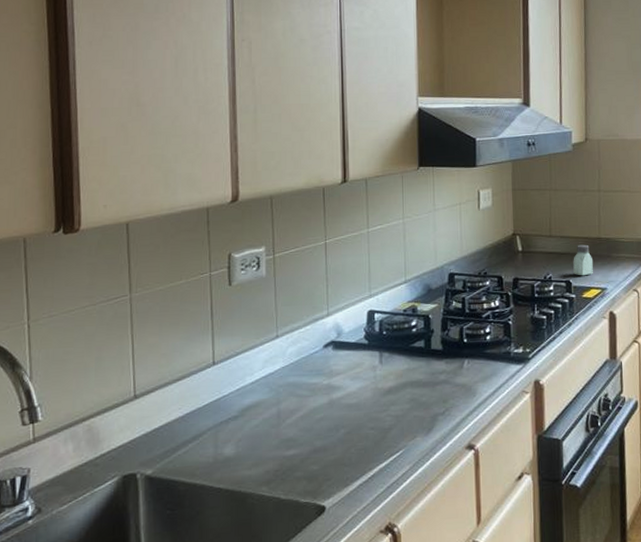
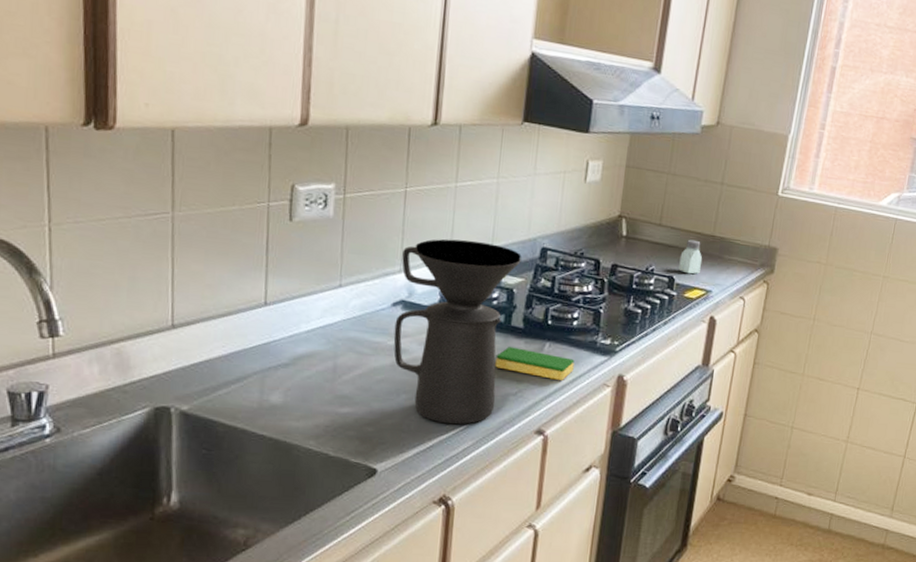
coffee maker: none [328,277,432,452] -> present [393,238,521,425]
dish sponge: none [421,369,493,394] -> present [495,347,575,380]

